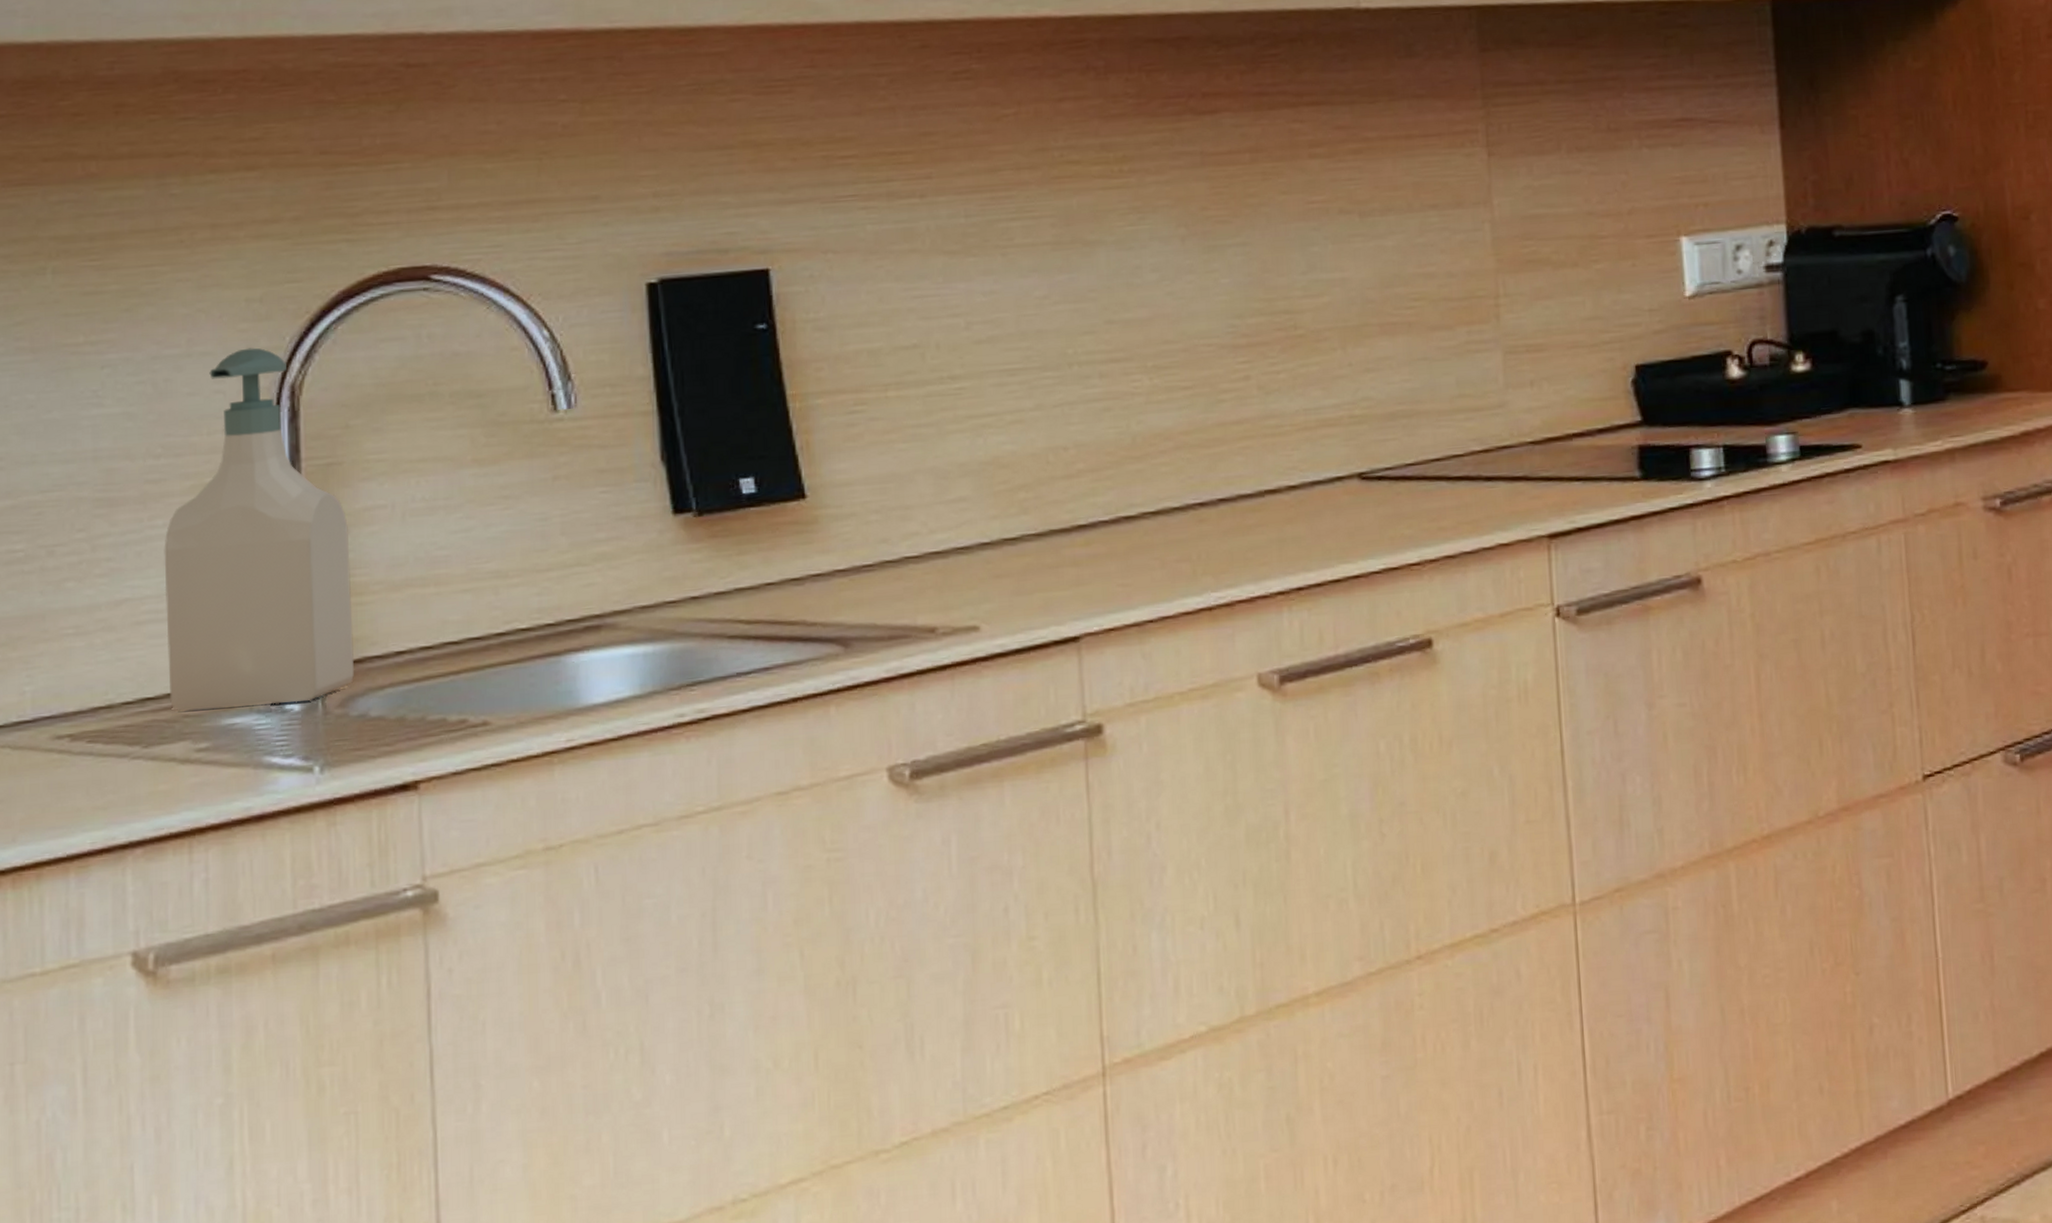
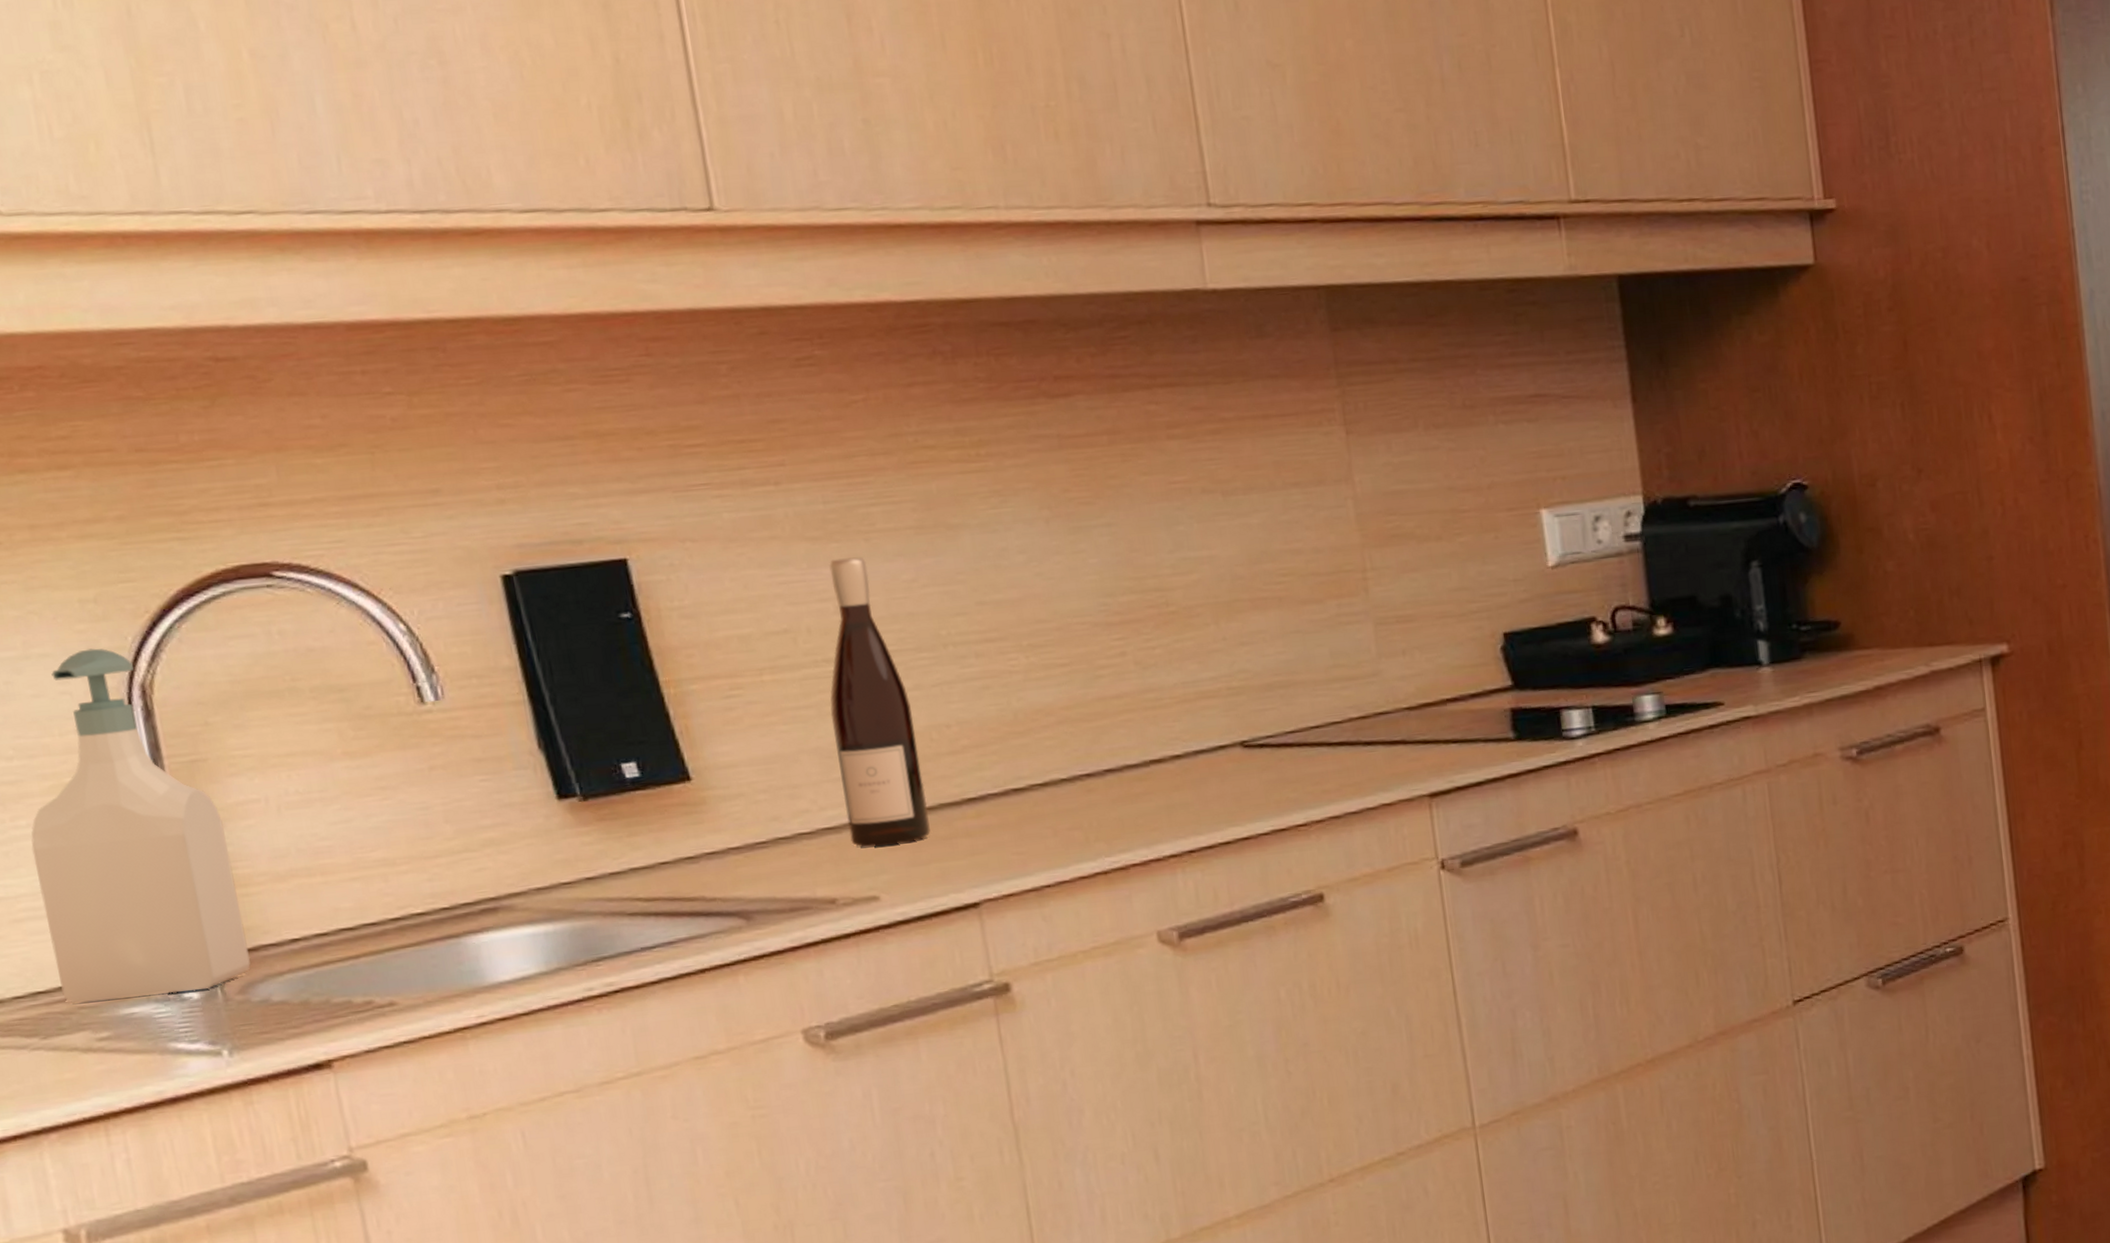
bottle: none [950,272,1037,574] -> present [829,557,931,847]

